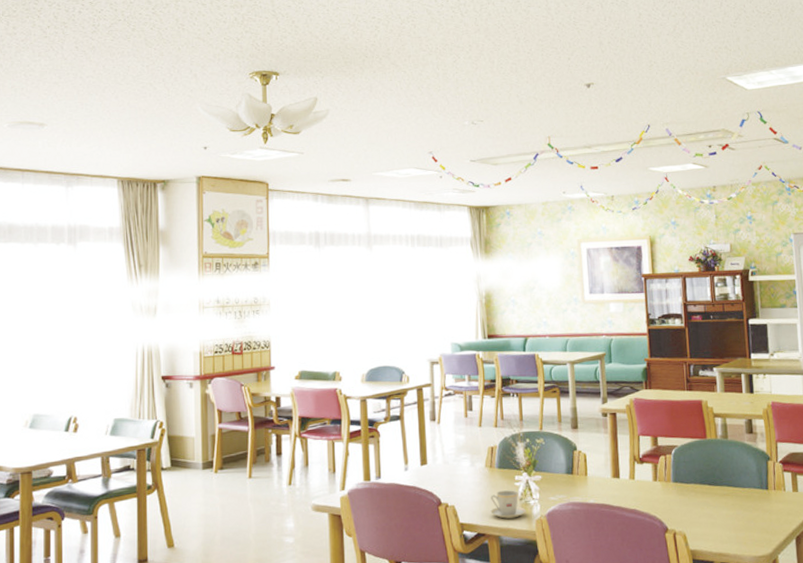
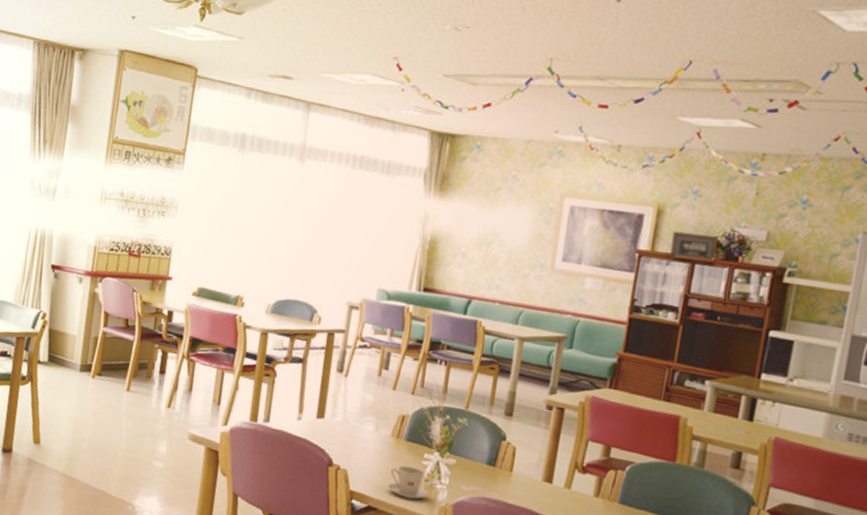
picture frame: none [664,253,700,279] -> present [669,231,718,267]

